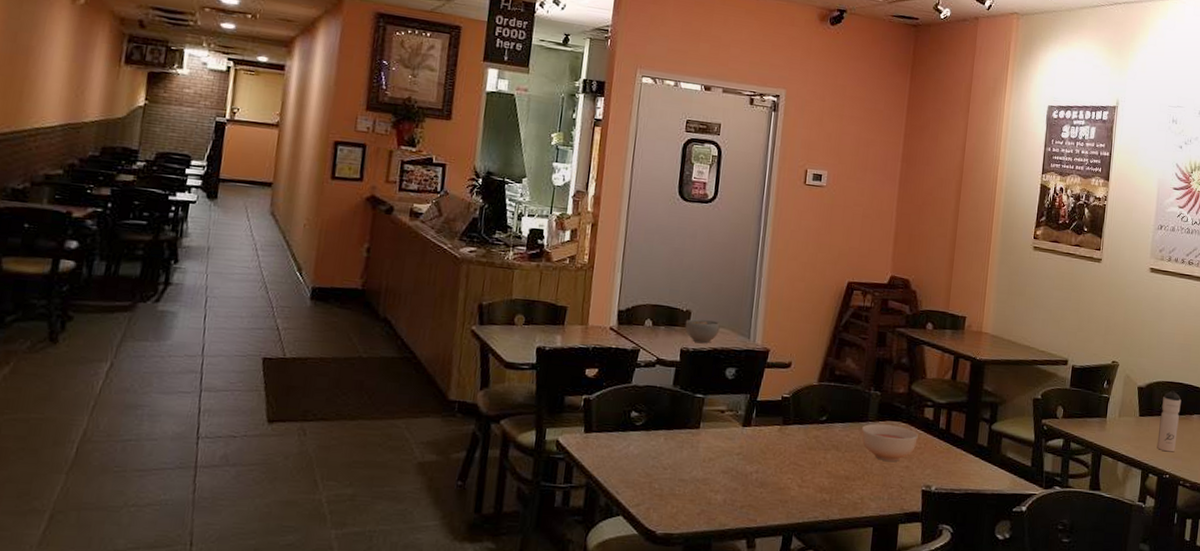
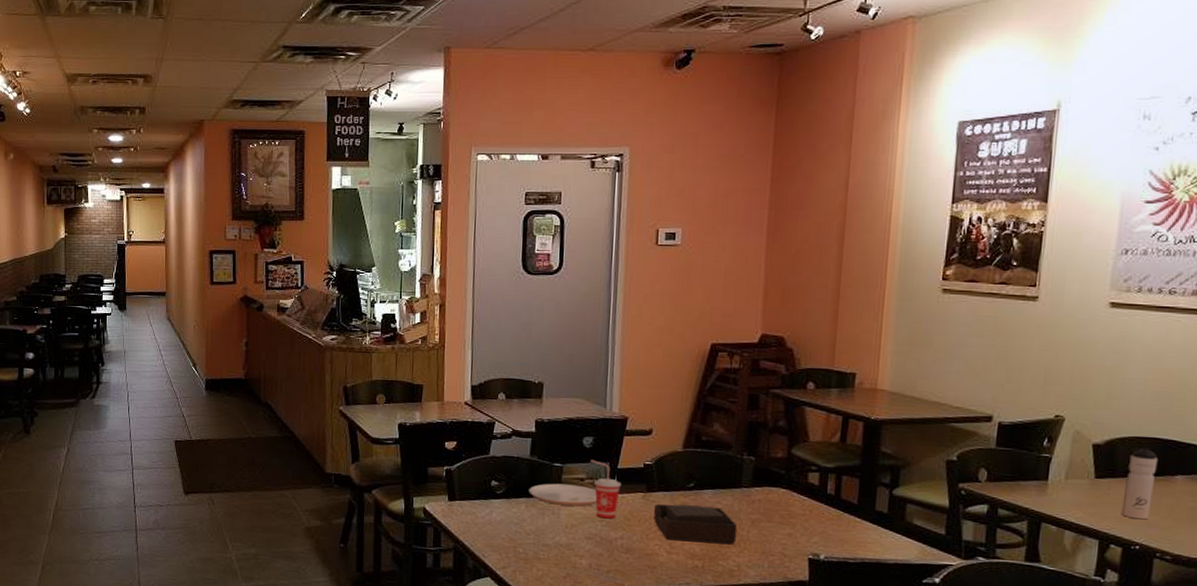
plate: none [669,415,736,440] -> present [529,483,598,507]
soup bowl: present [684,319,720,343] -> none [538,390,574,413]
beverage cup: none [732,391,760,452] -> present [590,460,622,519]
napkin holder: none [788,437,863,478] -> present [653,504,738,545]
bowl: present [861,423,918,461] -> none [734,489,802,529]

